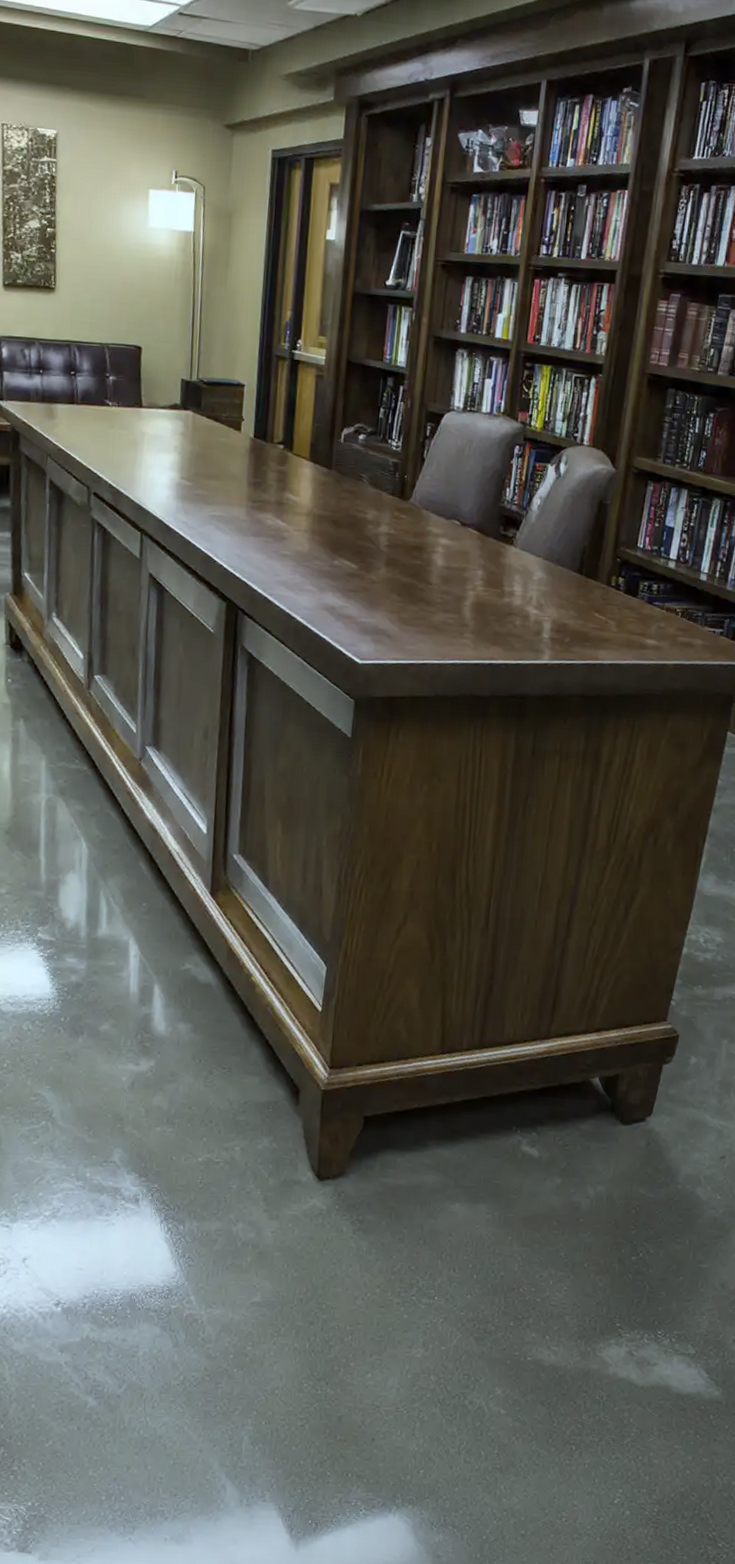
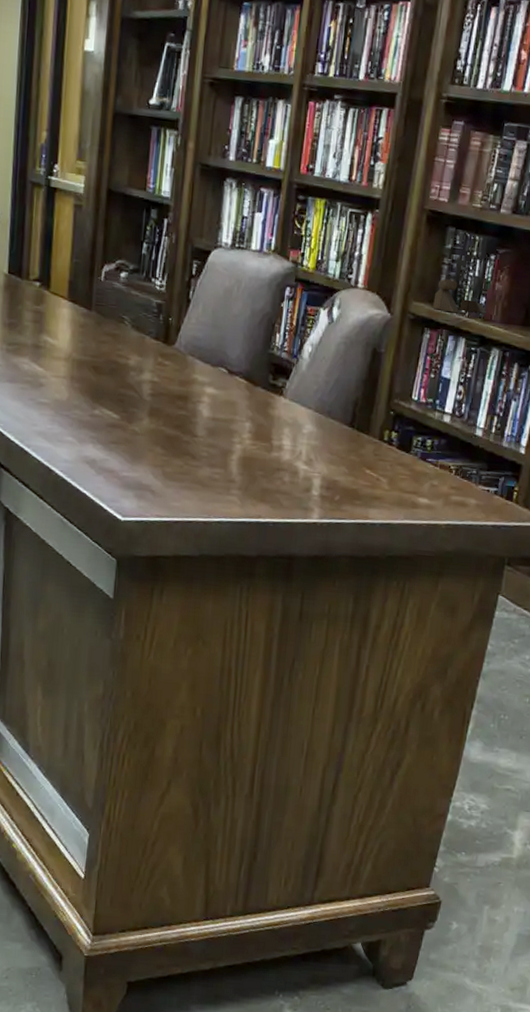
bookend: none [655,436,708,468] -> present [433,279,487,315]

